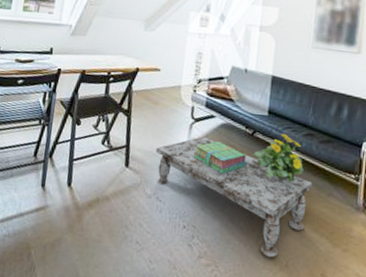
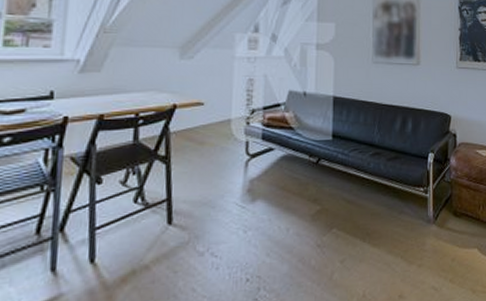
coffee table: present [155,136,313,258] -> none [205,173,384,292]
stack of books: present [193,140,247,175] -> none [251,175,313,213]
flowering plant: present [254,134,304,183] -> none [321,157,374,208]

